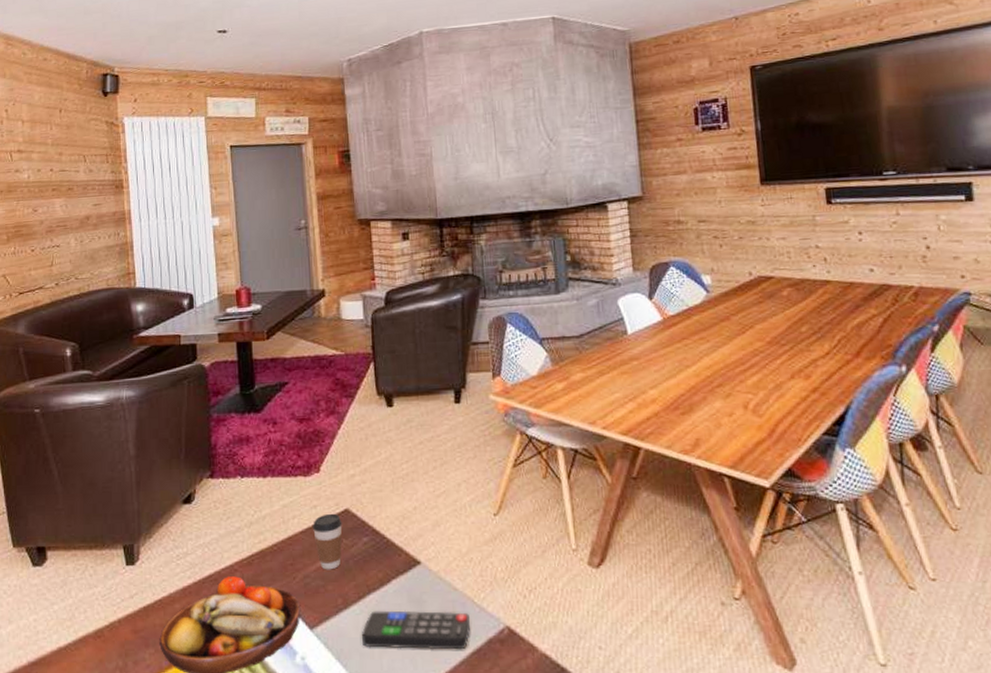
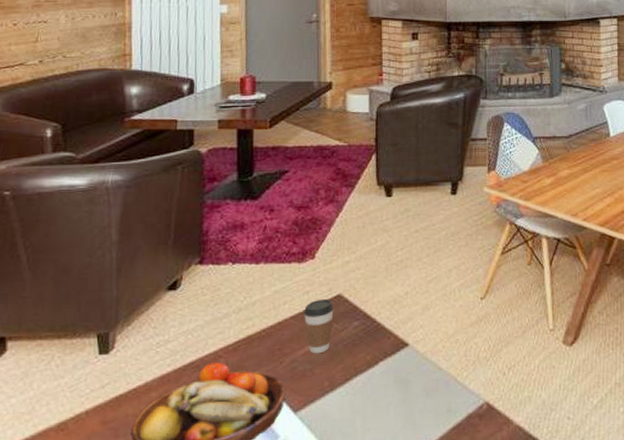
remote control: present [362,610,470,650] -> none [346,390,451,428]

